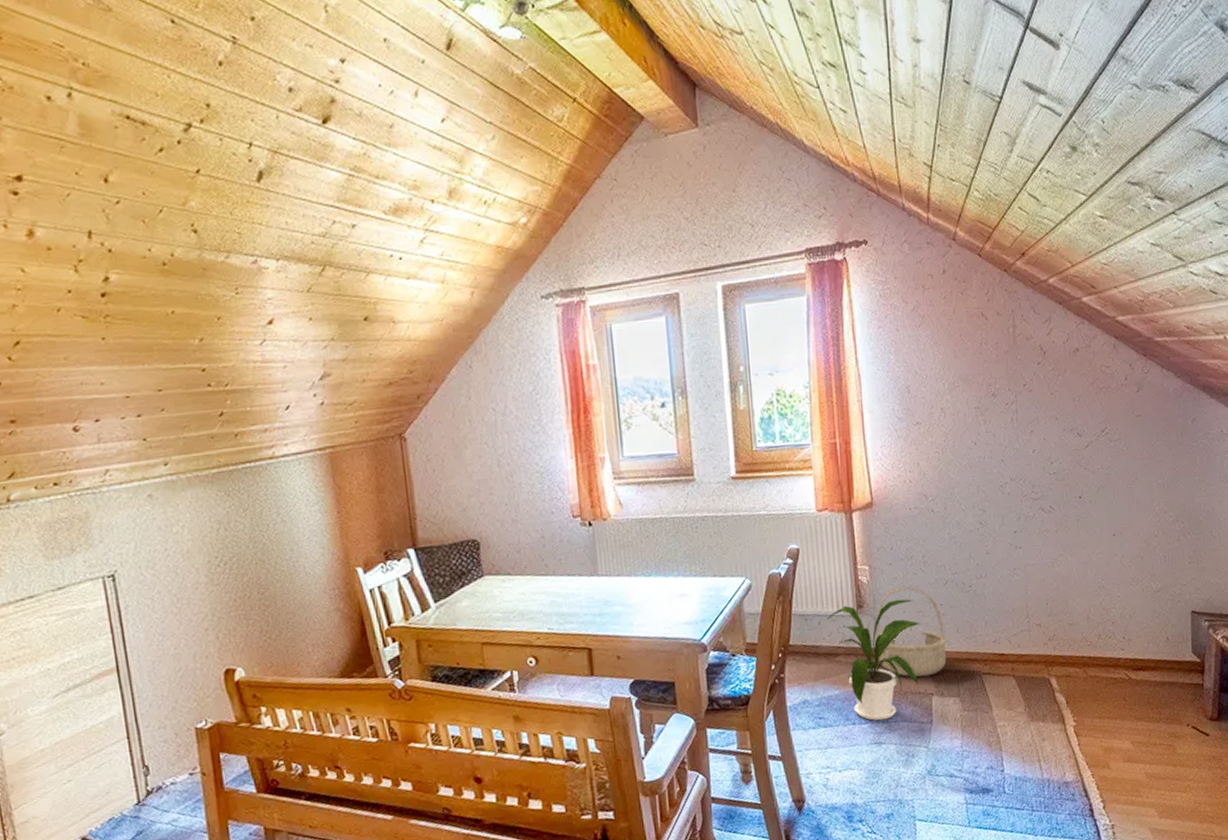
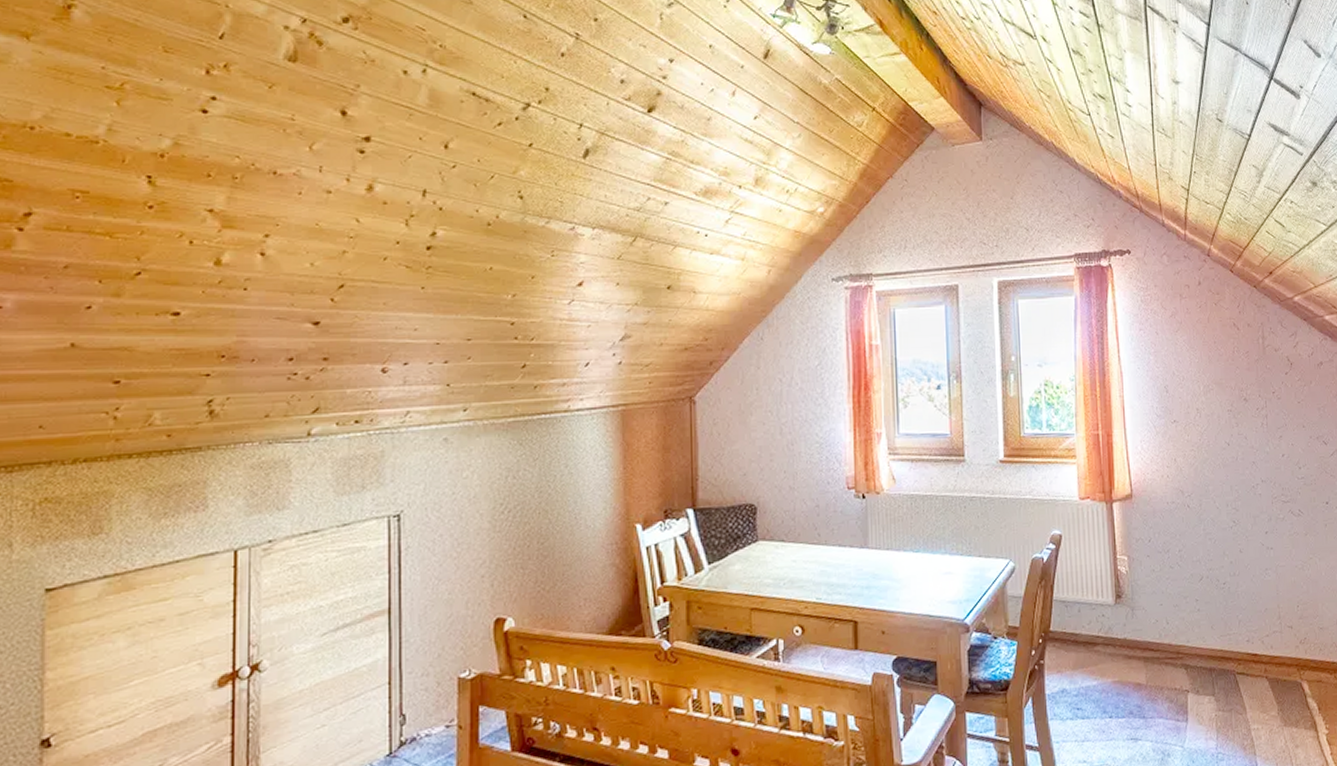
house plant: present [827,599,922,721] -> none [1087,591,1178,716]
basket: present [875,585,947,677] -> none [1133,578,1202,673]

